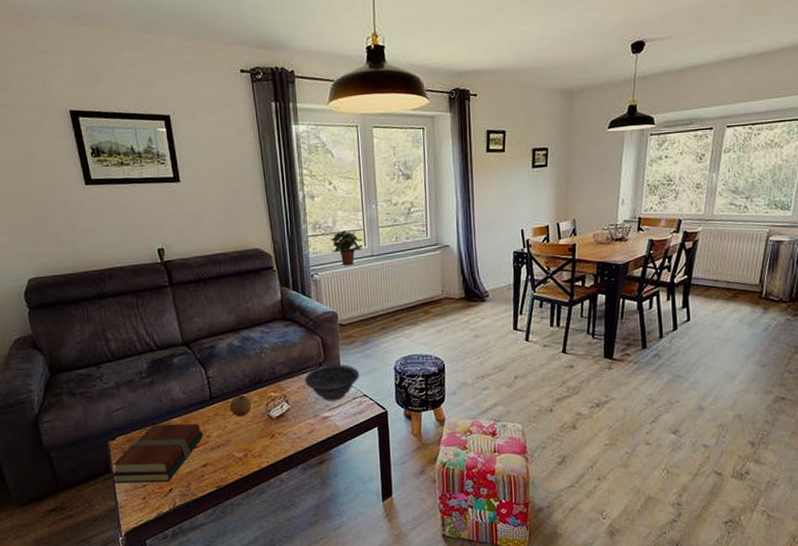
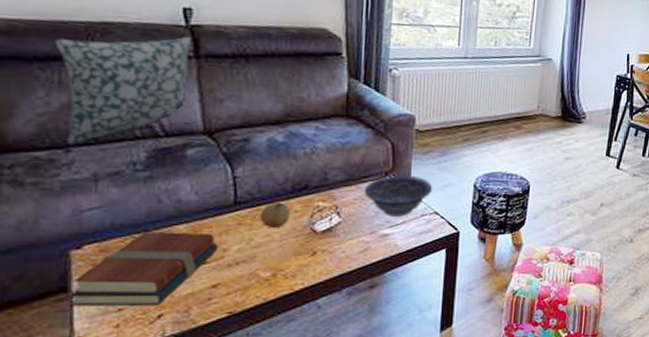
pillow: none [82,270,177,363] -> present [55,36,197,146]
potted plant: present [330,230,363,266] -> none [418,24,457,65]

